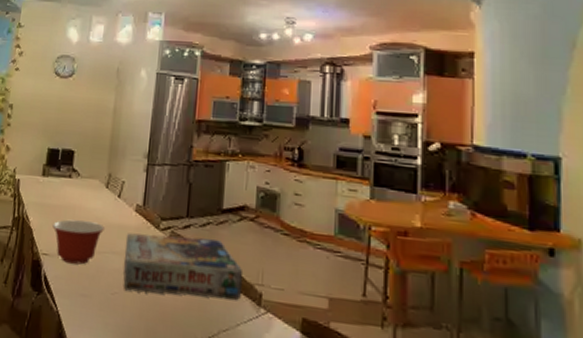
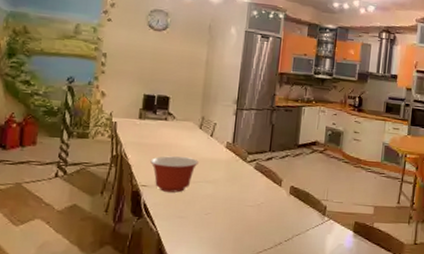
board game: present [123,233,244,300] -> none [215,165,313,213]

